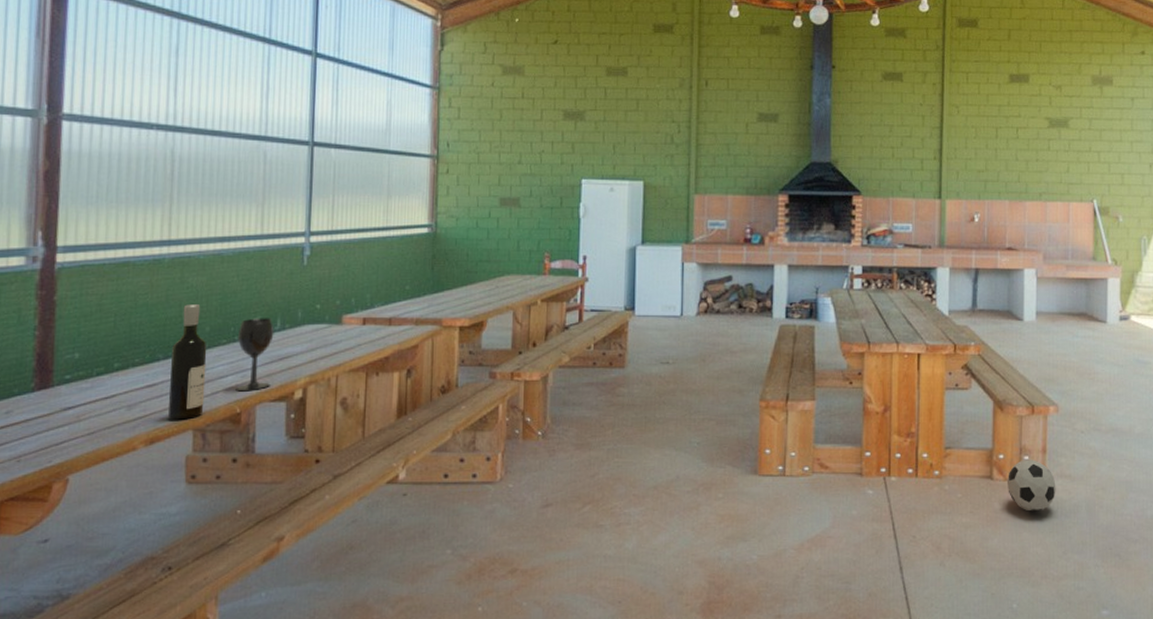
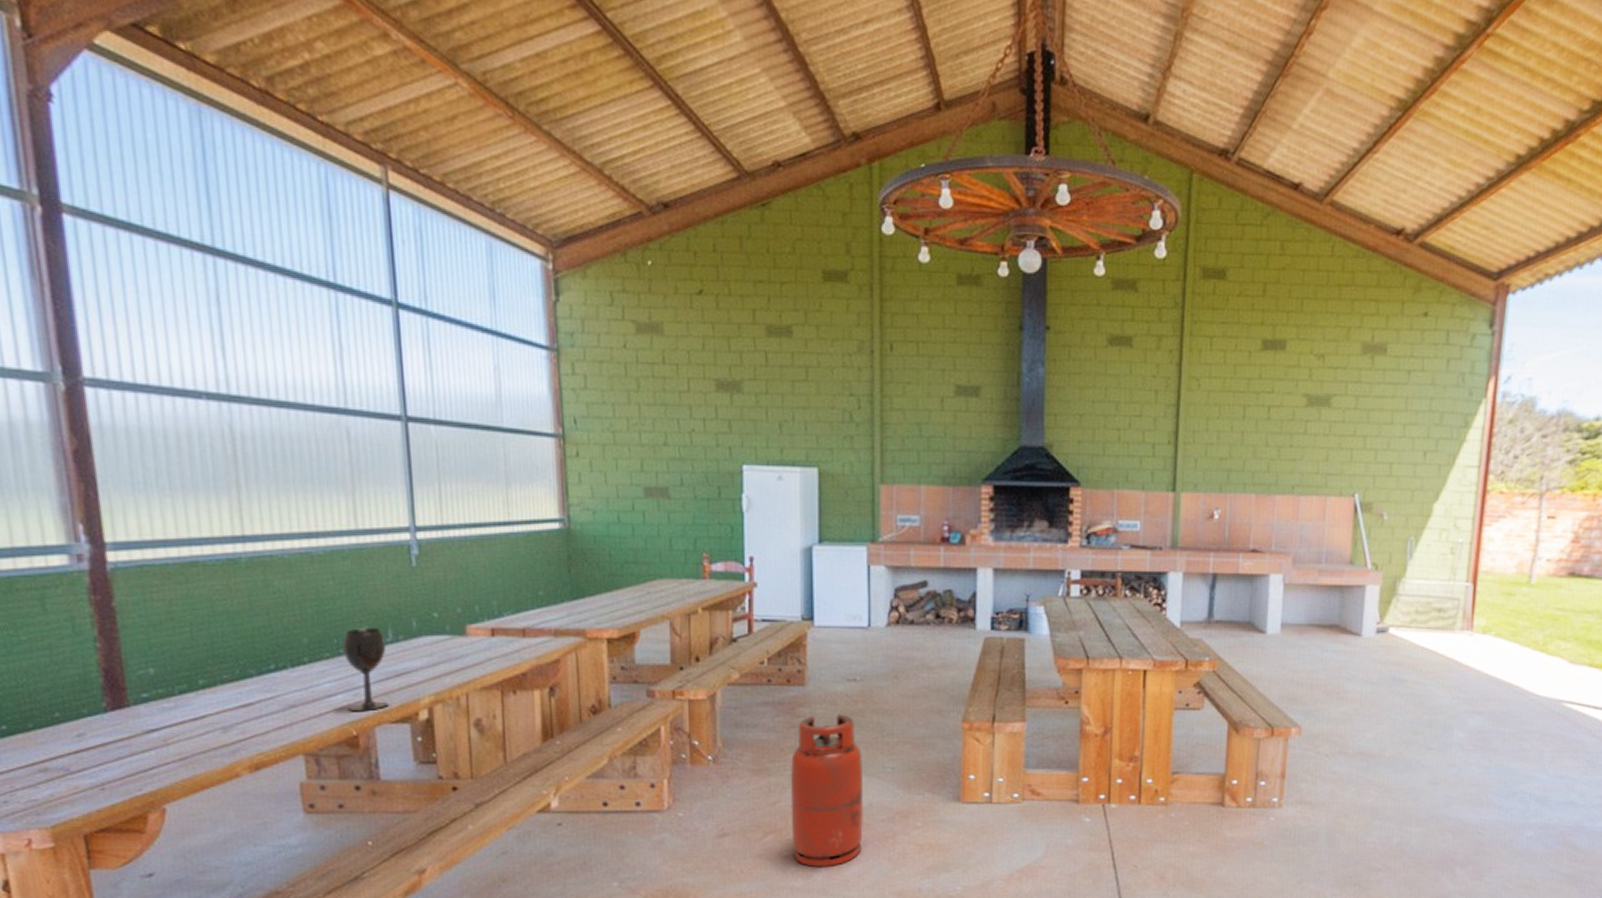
bottle: present [167,304,207,420] -> none [265,612,314,744]
gas cylinder: none [608,394,672,537] -> present [791,714,863,868]
soccer ball: present [1006,460,1056,512] -> none [1239,785,1294,840]

